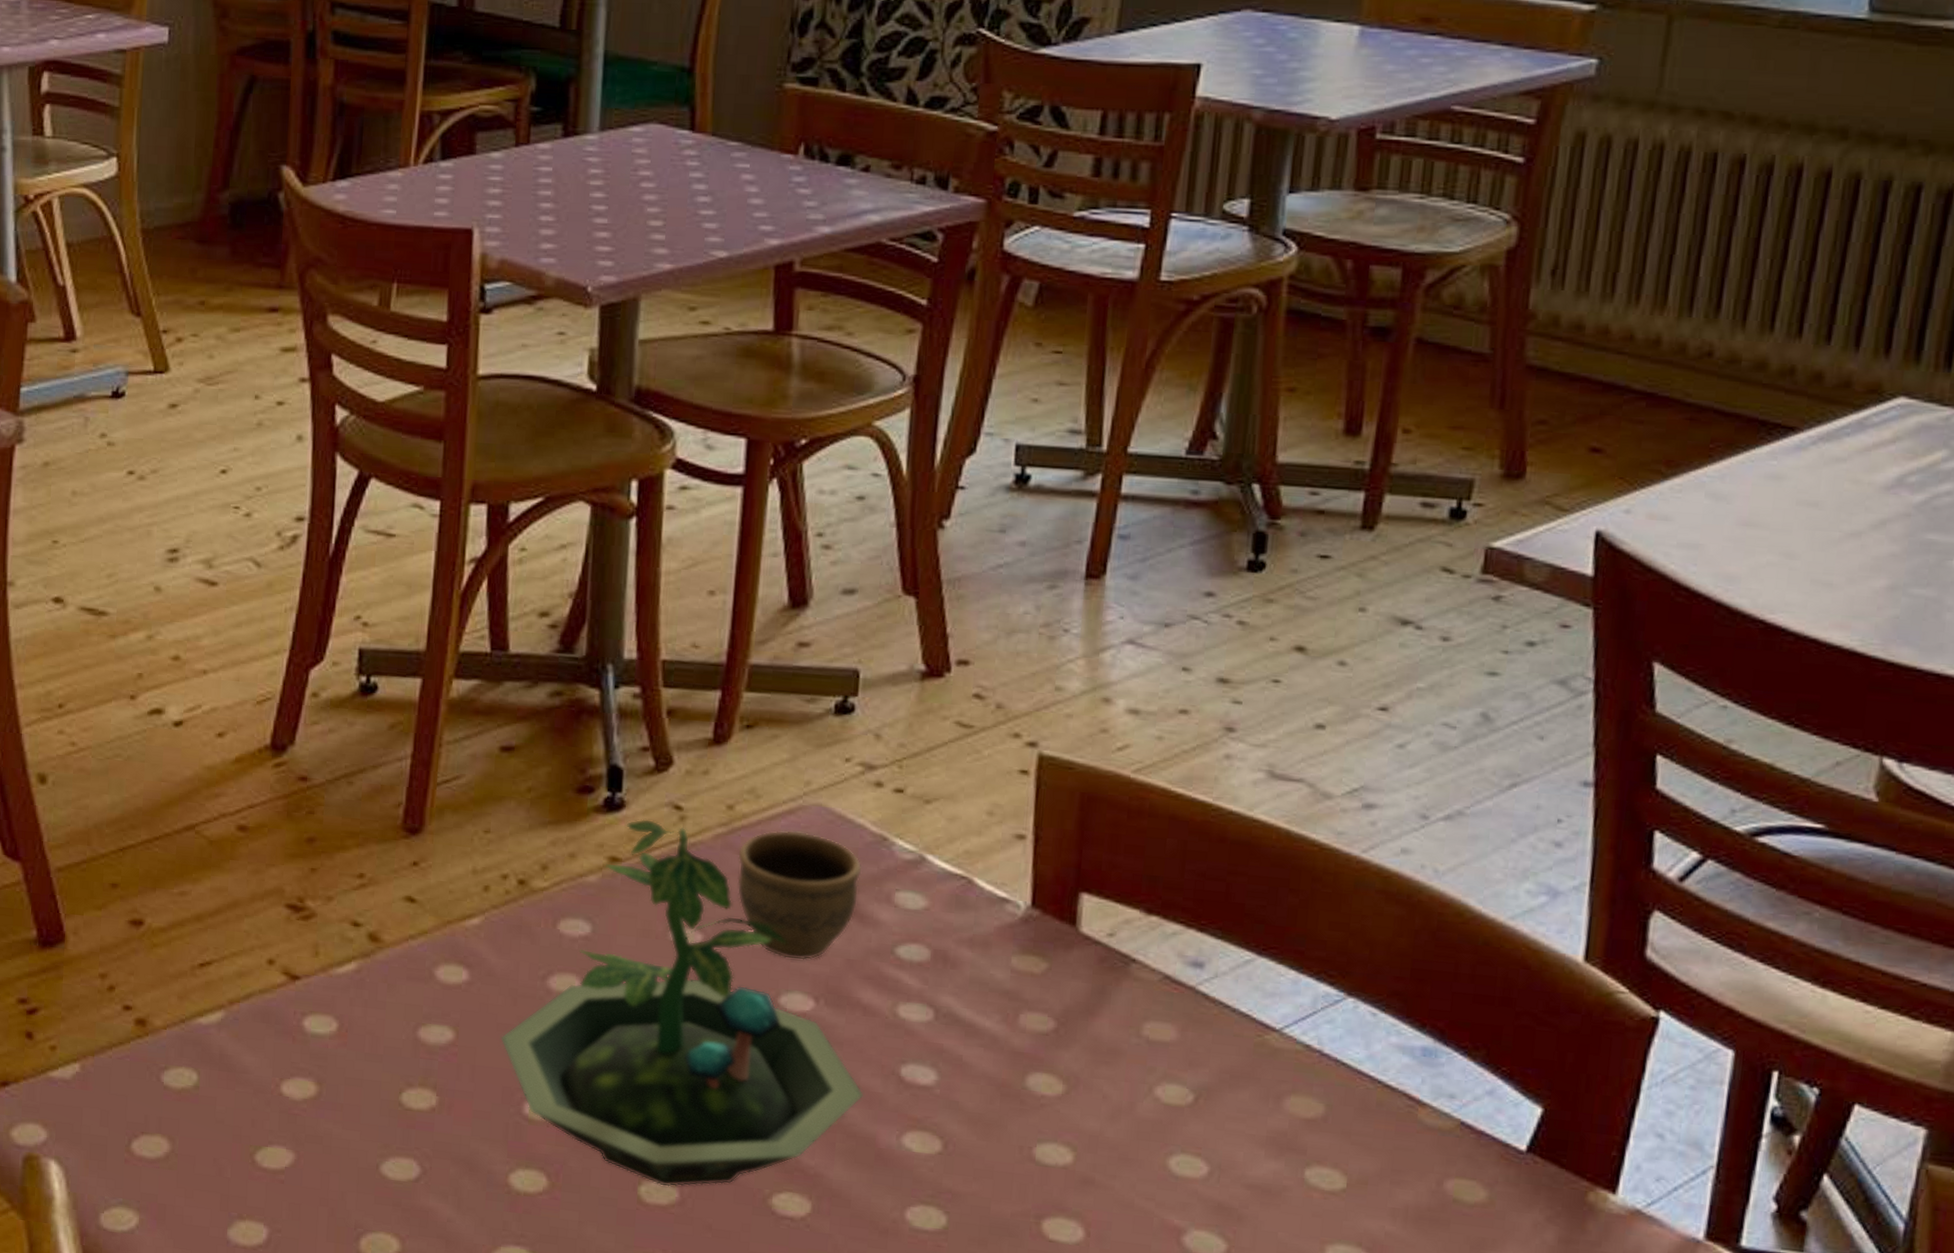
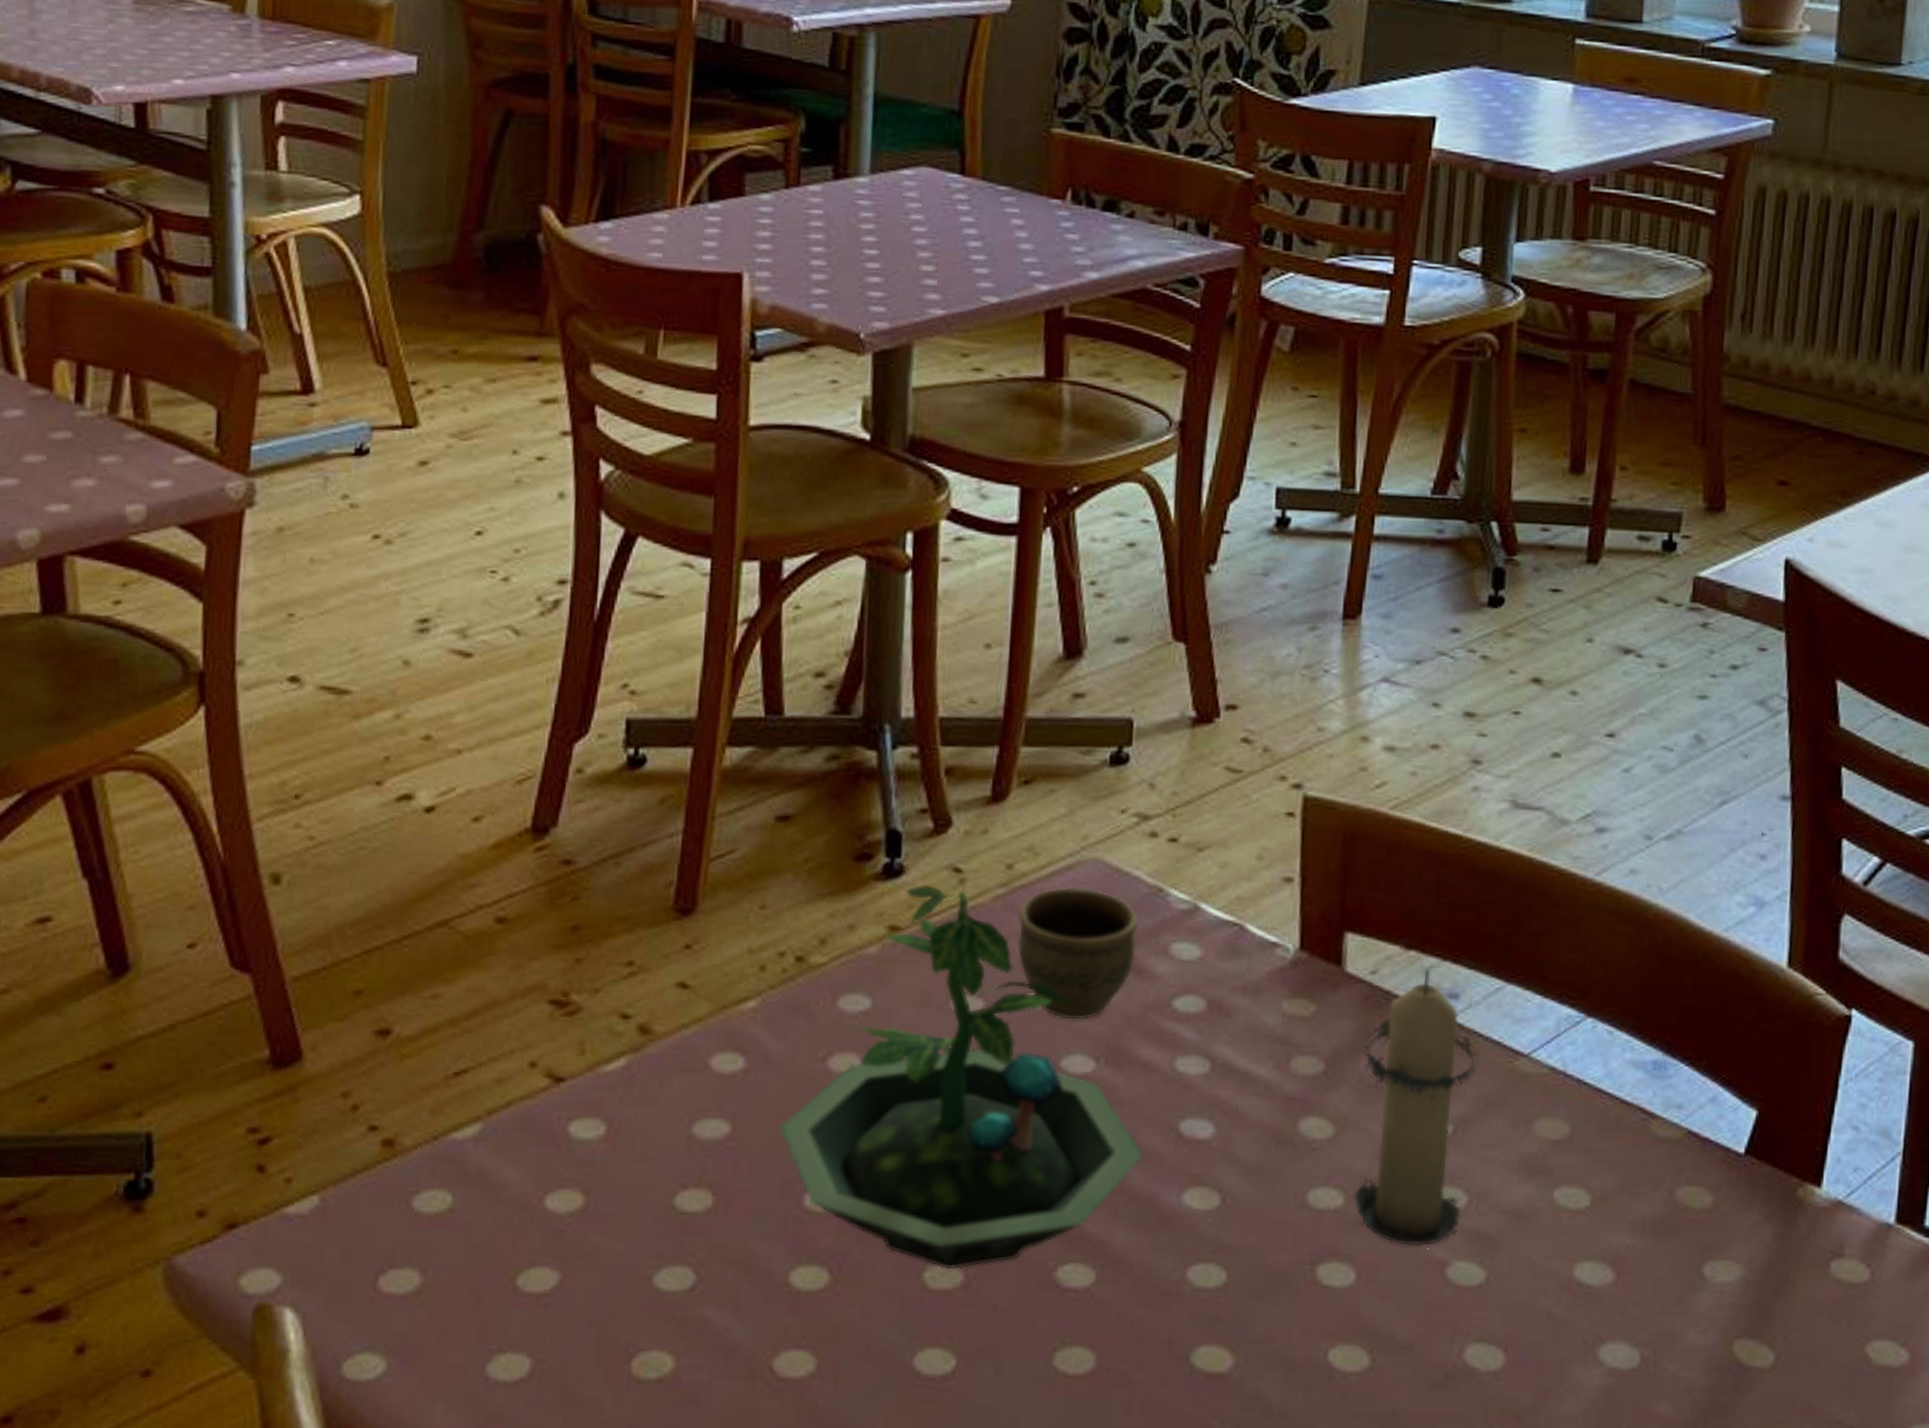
candle: none [1082,934,1225,1212] -> present [1352,968,1479,1247]

